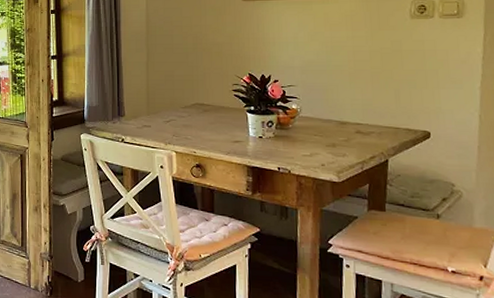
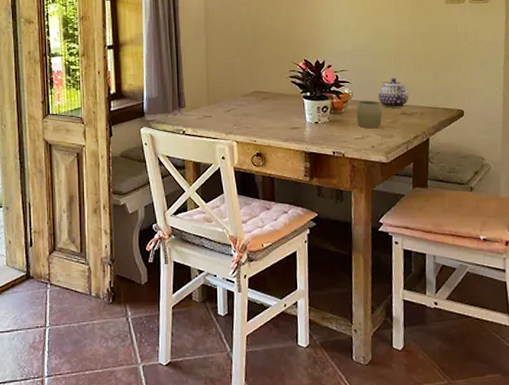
mug: none [304,117,334,146] -> present [356,100,383,129]
teapot: none [329,95,365,126] -> present [377,78,409,108]

